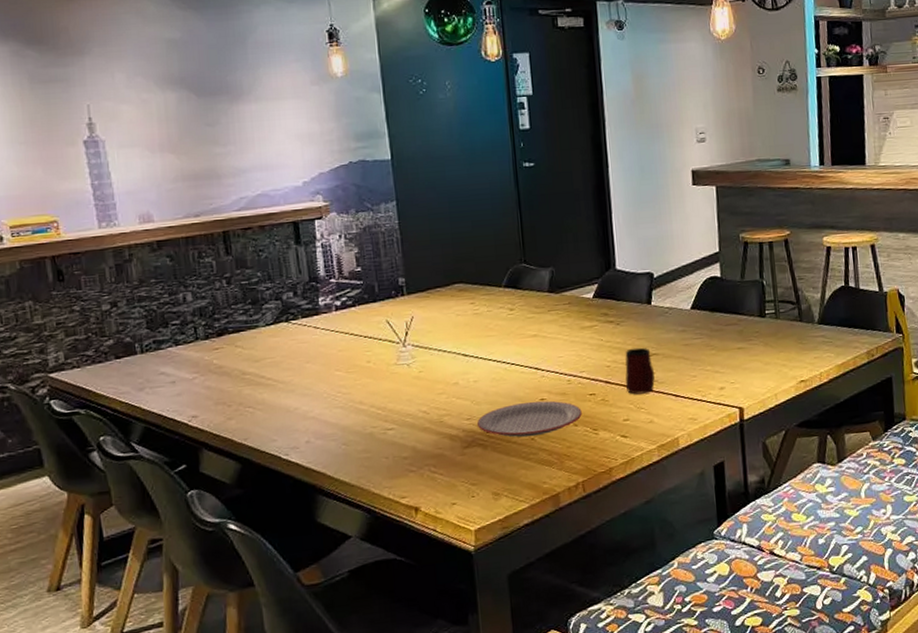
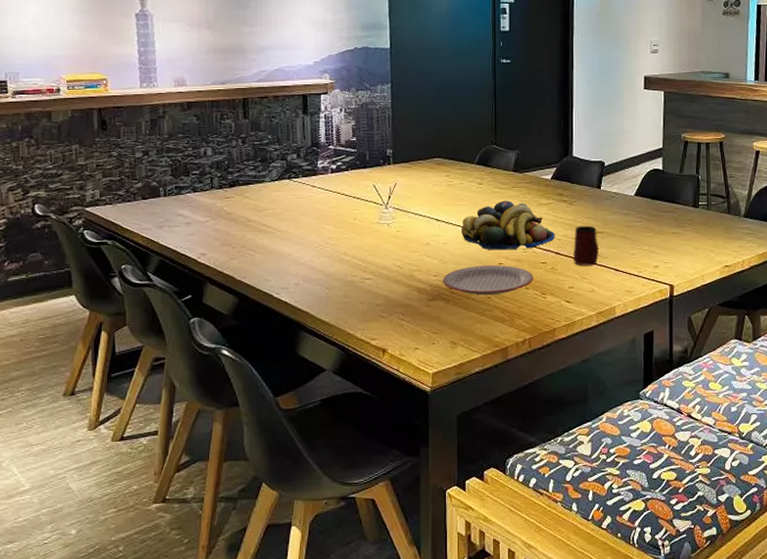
fruit bowl: none [493,326,602,385] -> present [460,200,555,251]

